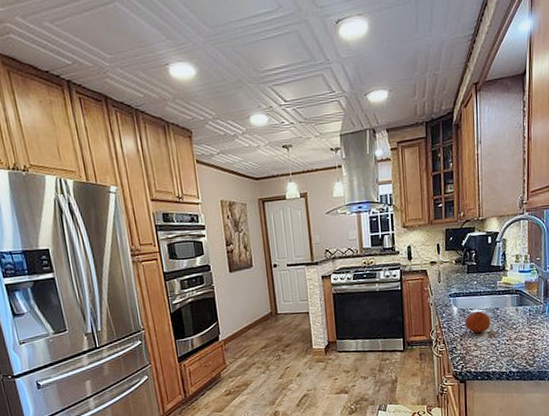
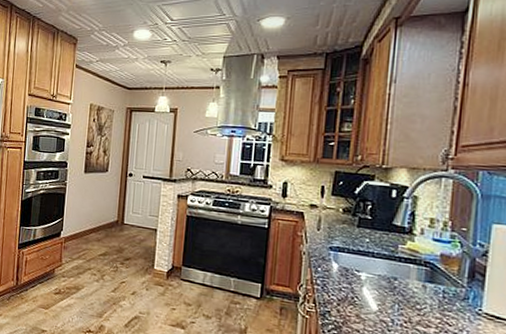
fruit: present [464,311,491,334] -> none [345,275,384,304]

